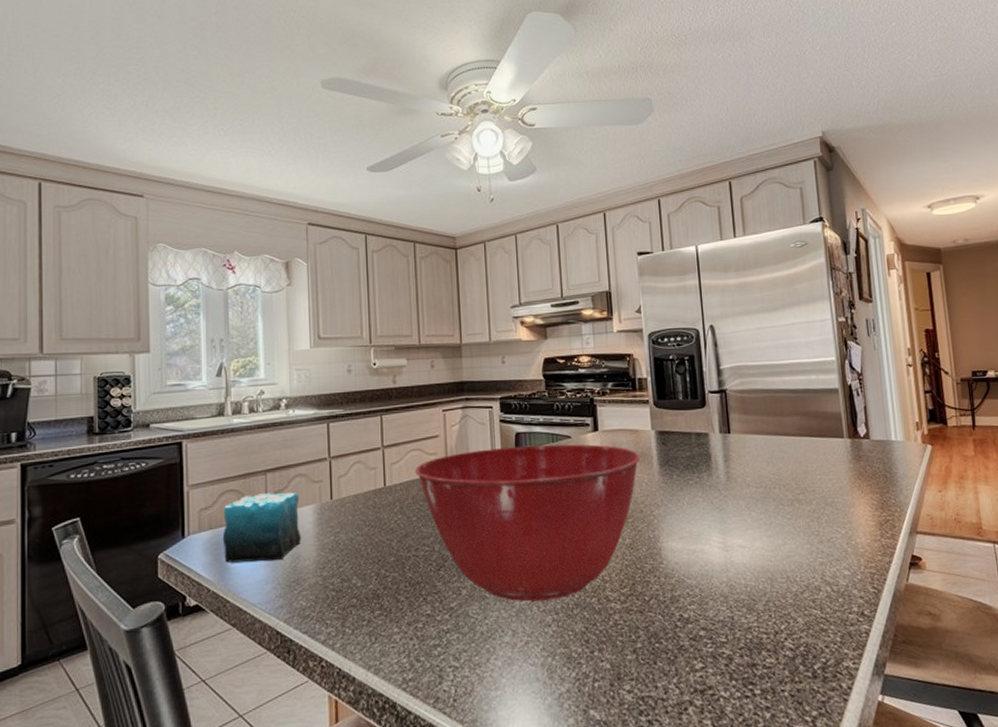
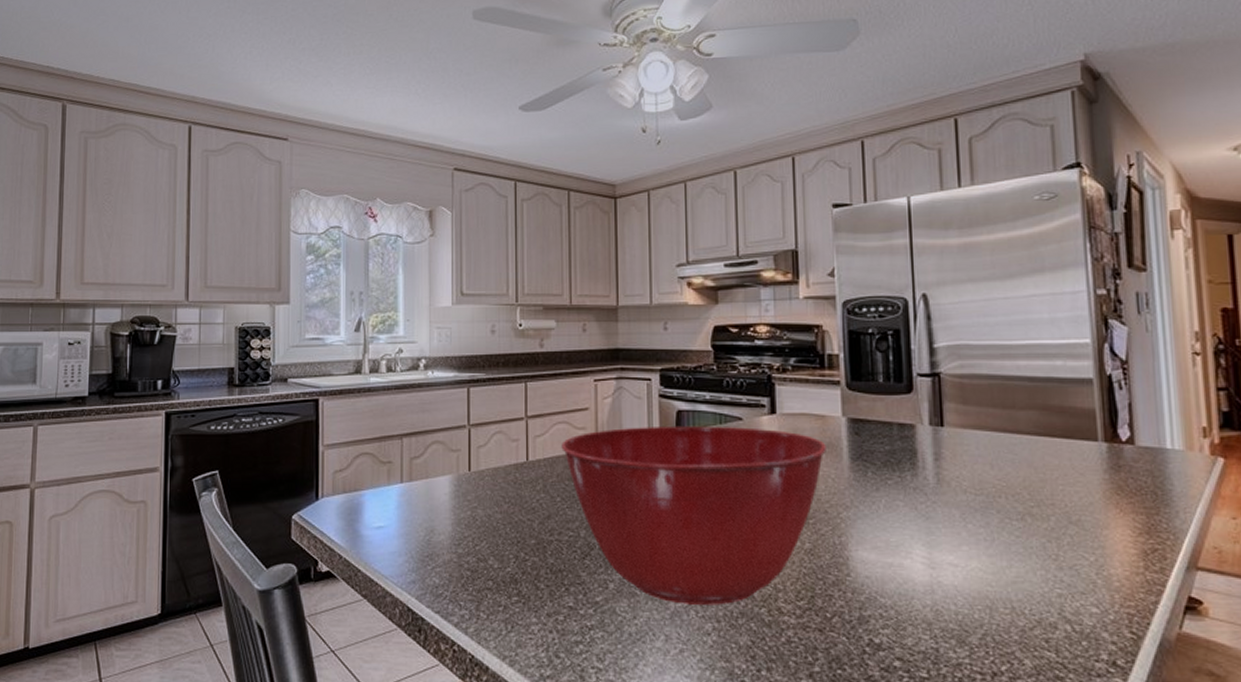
candle: present [222,484,301,563] -> none [356,449,436,532]

